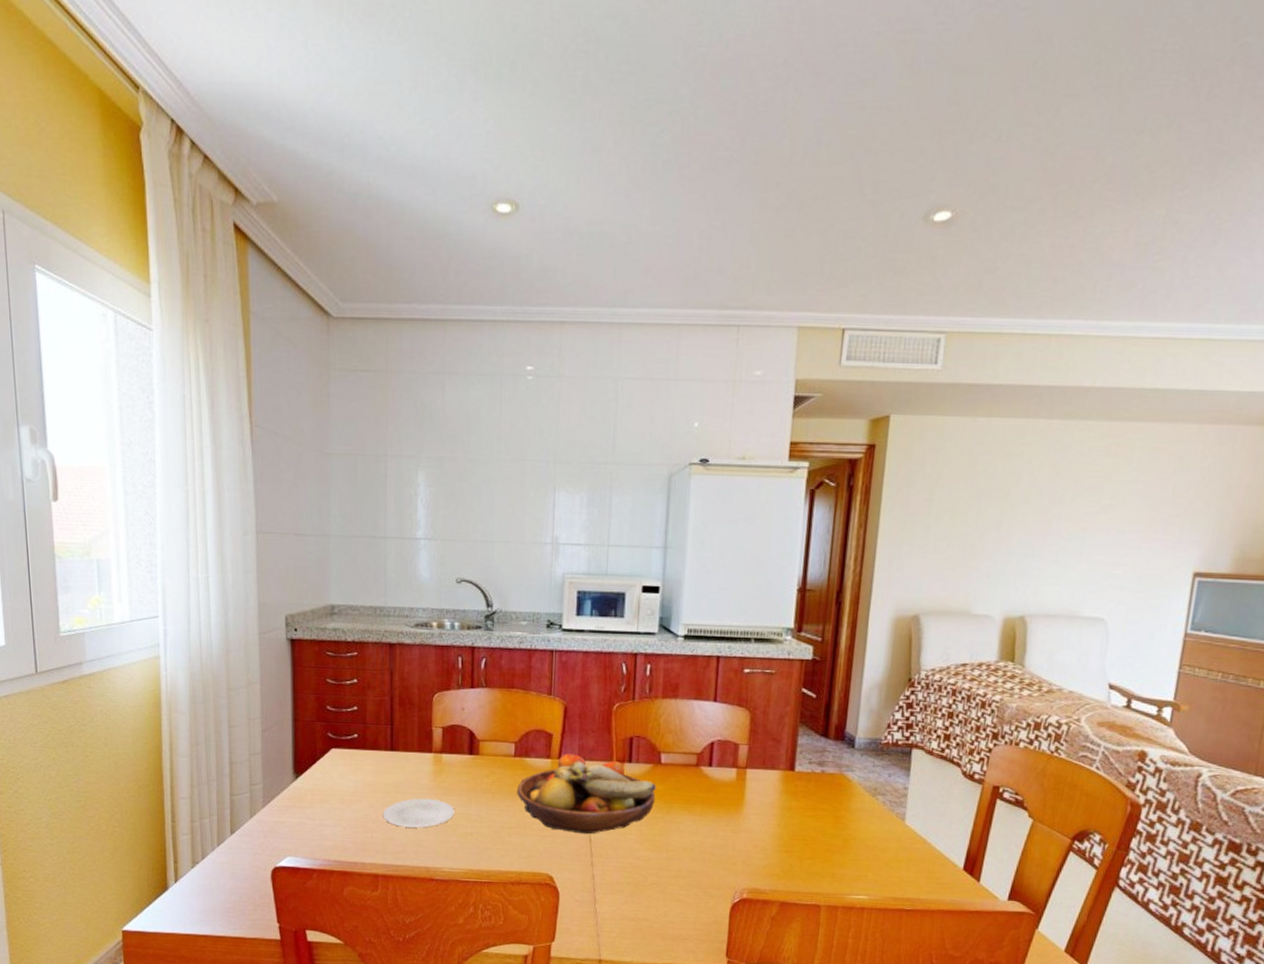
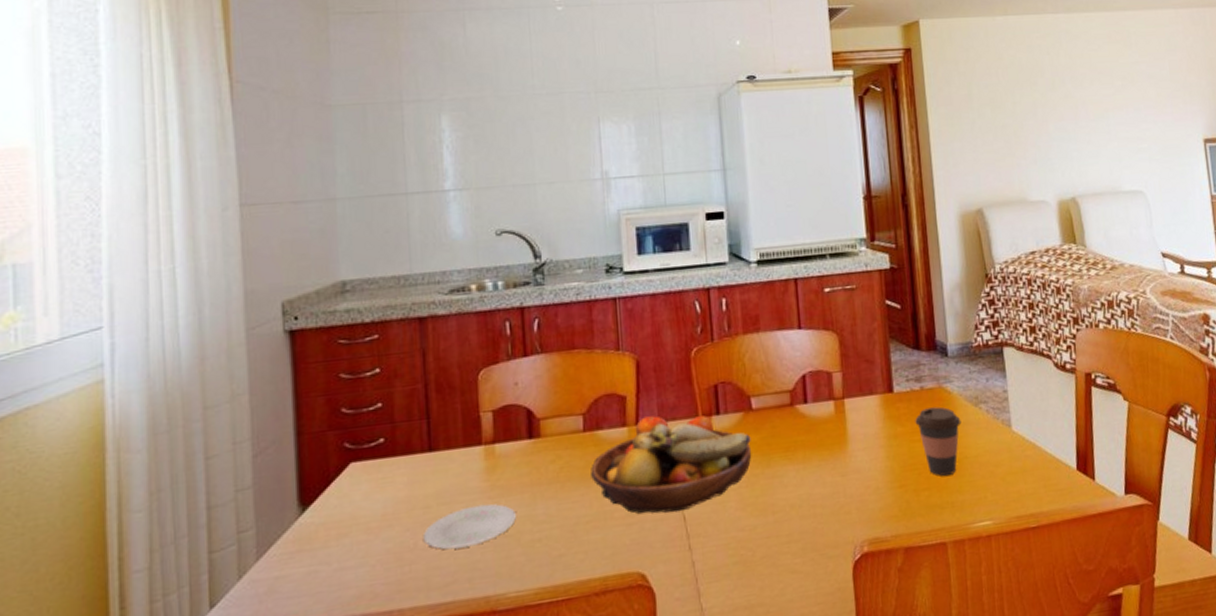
coffee cup: none [810,790,856,851] -> present [915,406,962,476]

